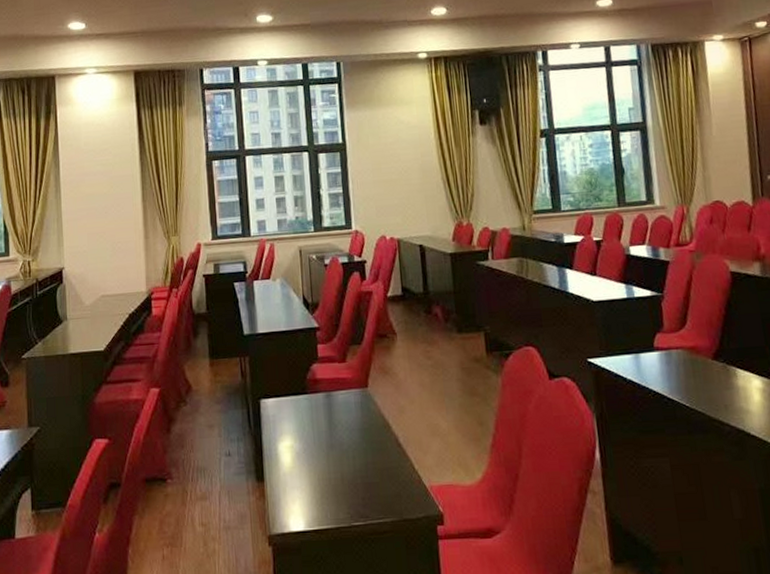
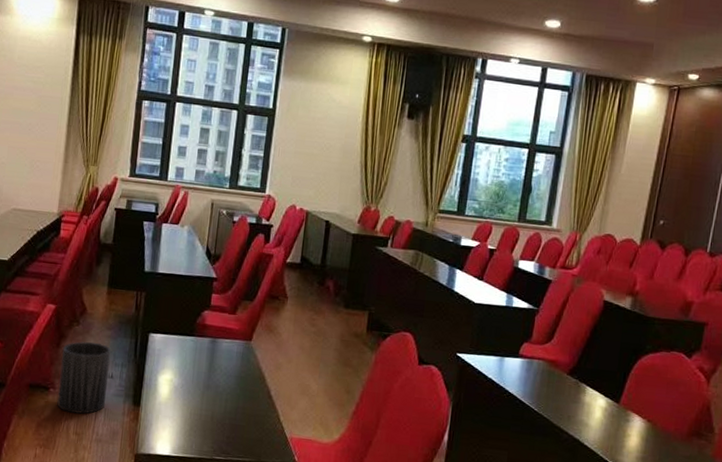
trash can: none [173,421,227,503] -> present [57,341,112,415]

